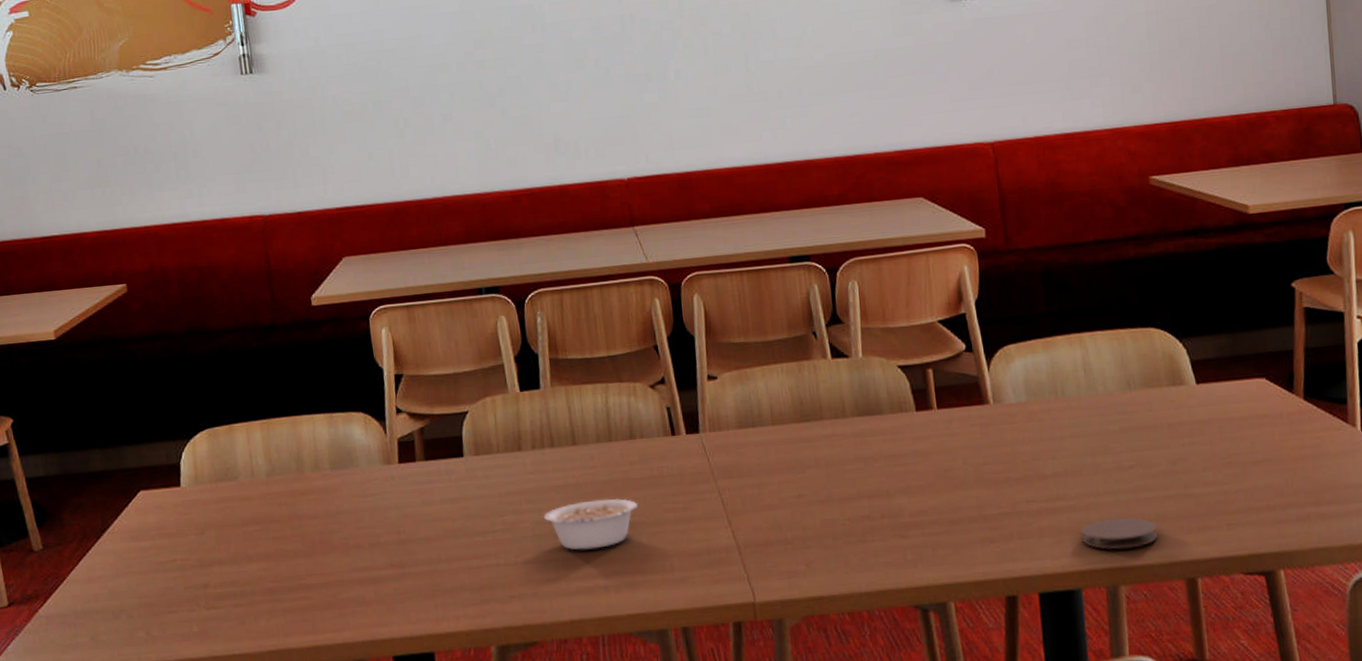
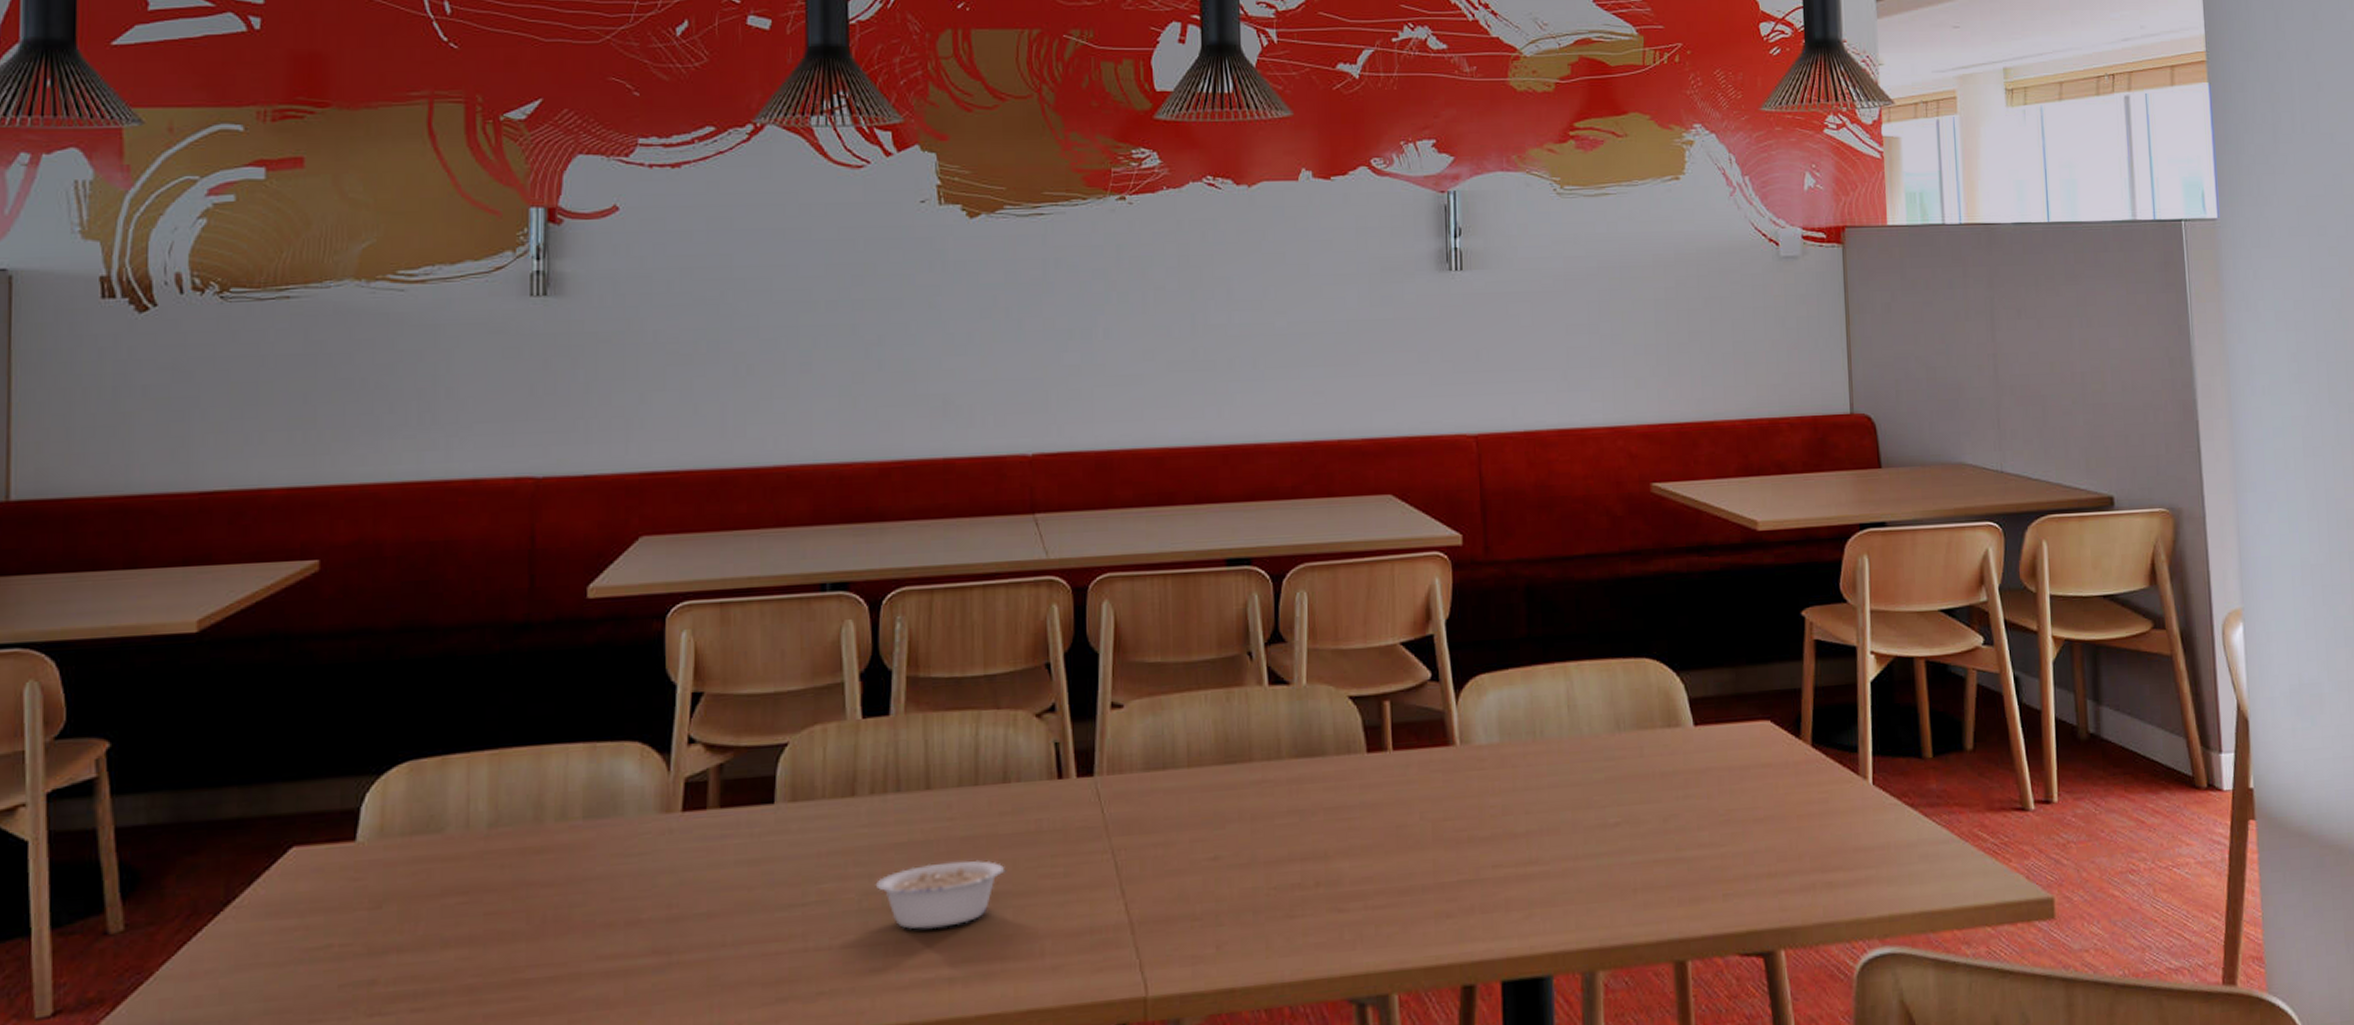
coaster: present [1081,517,1158,550] -> none [1556,886,1644,927]

